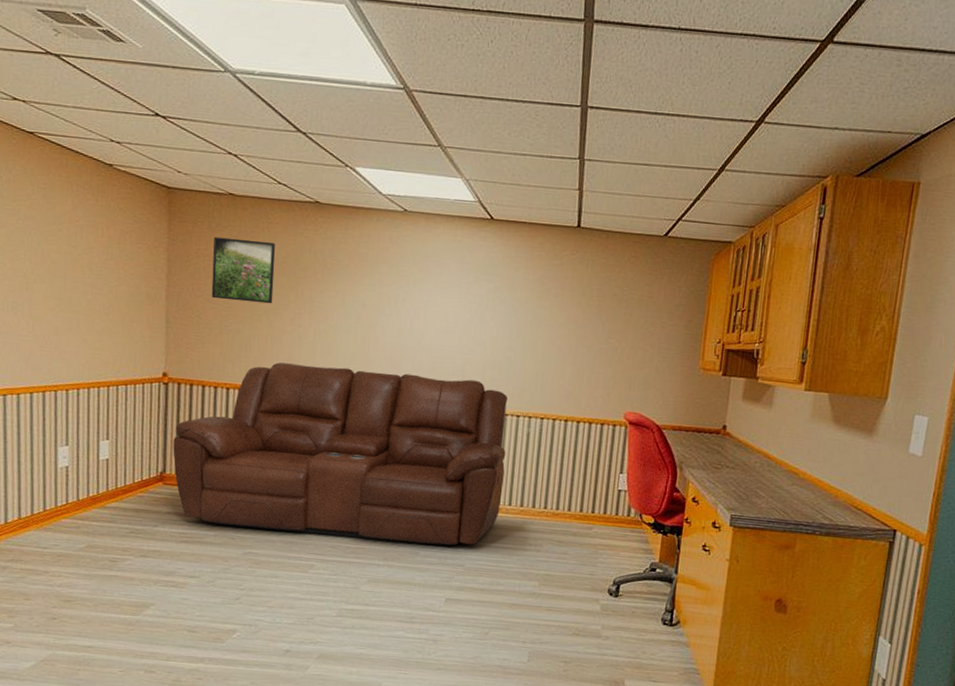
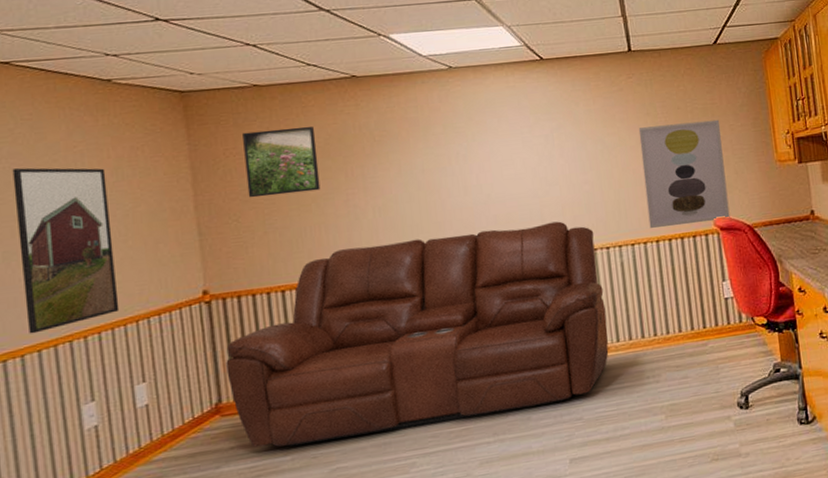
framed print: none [25,231,99,378] -> present [12,167,120,334]
wall art: none [561,306,653,415] -> present [638,119,730,228]

